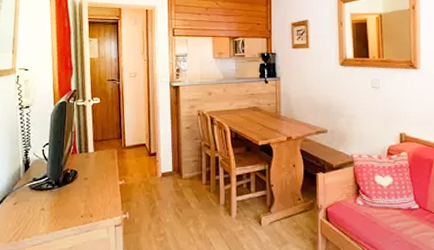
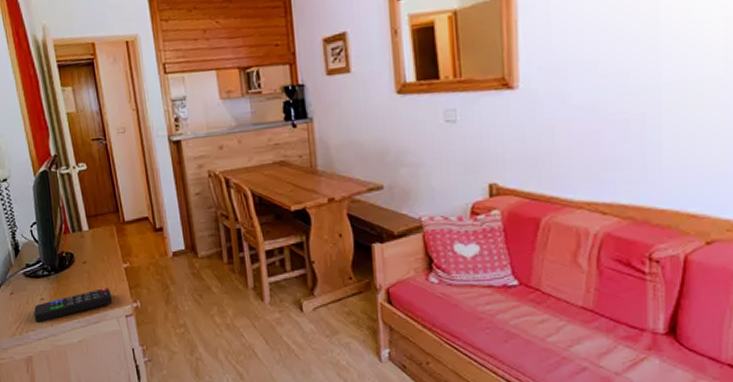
remote control: none [32,201,106,230] -> present [33,288,113,322]

